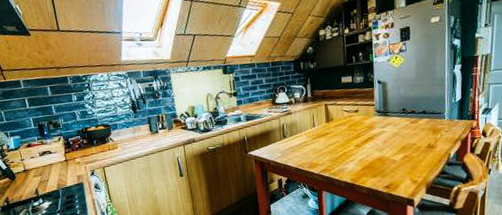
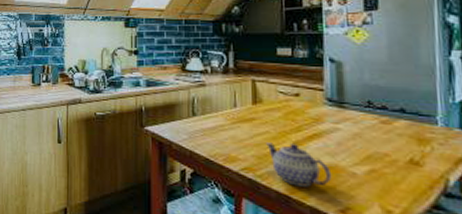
teapot: none [337,147,381,176] -> present [266,142,332,187]

